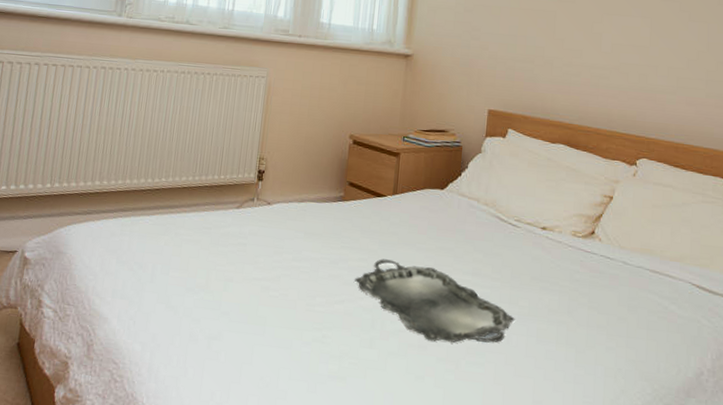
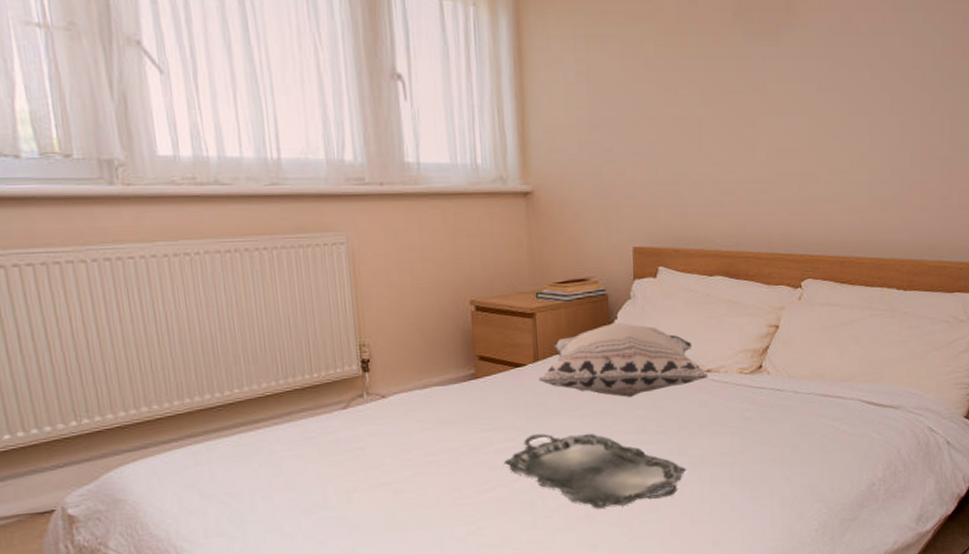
decorative pillow: none [394,171,544,240] -> present [538,322,709,397]

